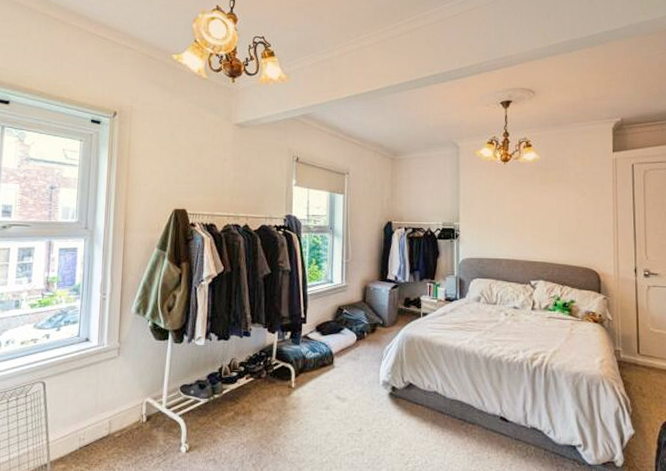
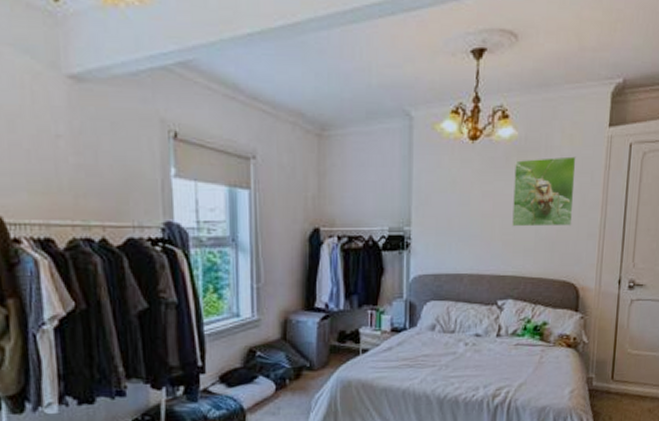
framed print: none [538,173,589,225] -> present [512,156,576,227]

